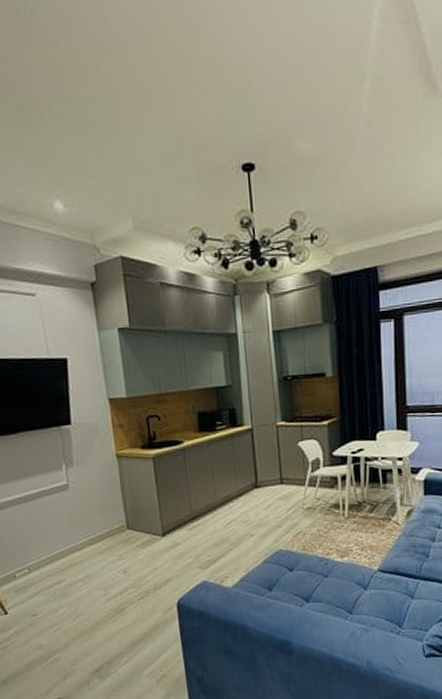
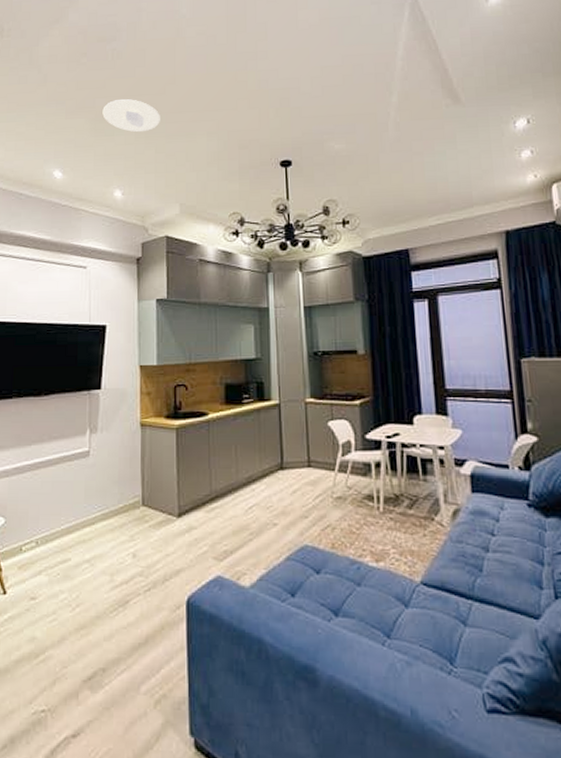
recessed light: none [23,79,98,125] -> present [102,99,160,133]

